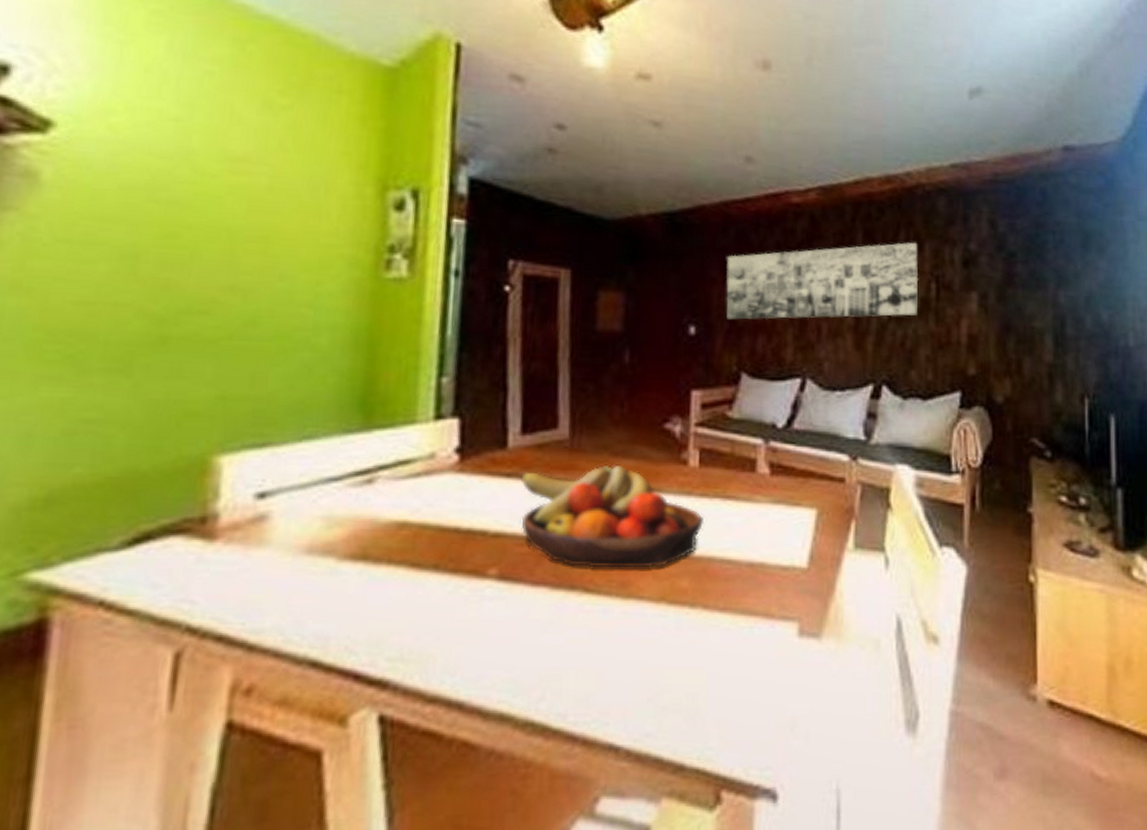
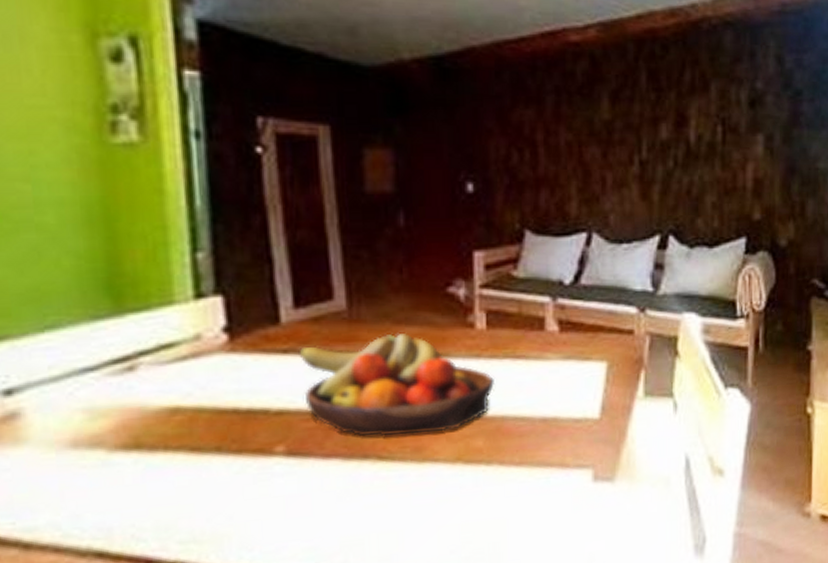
wall art: present [726,242,919,320] -> none [503,82,705,174]

